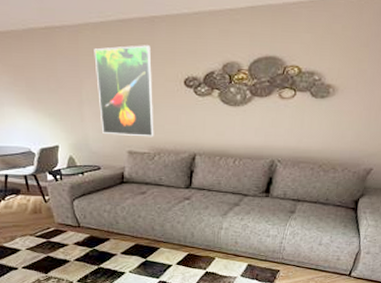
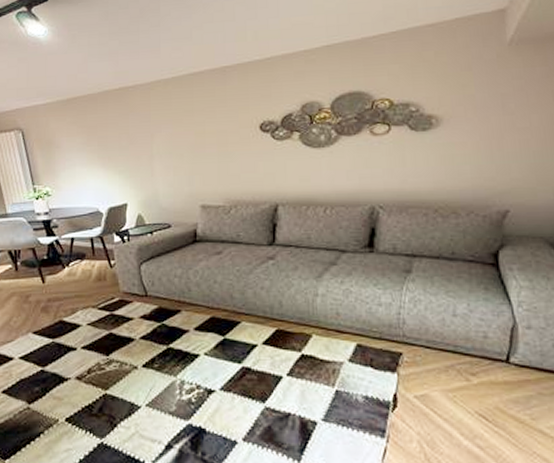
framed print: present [94,45,154,137] -> none [165,94,229,189]

